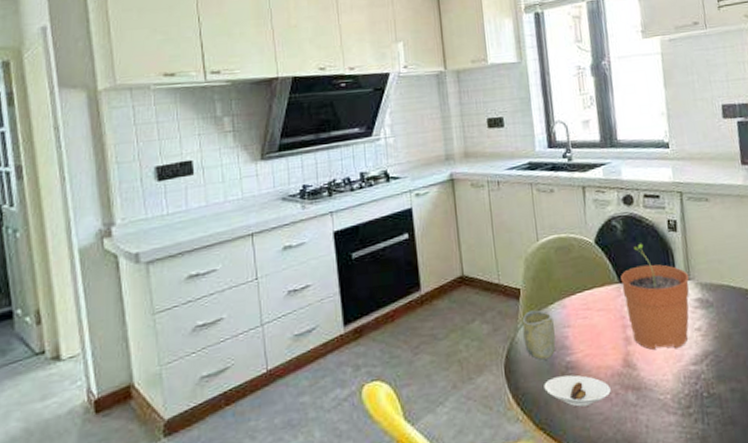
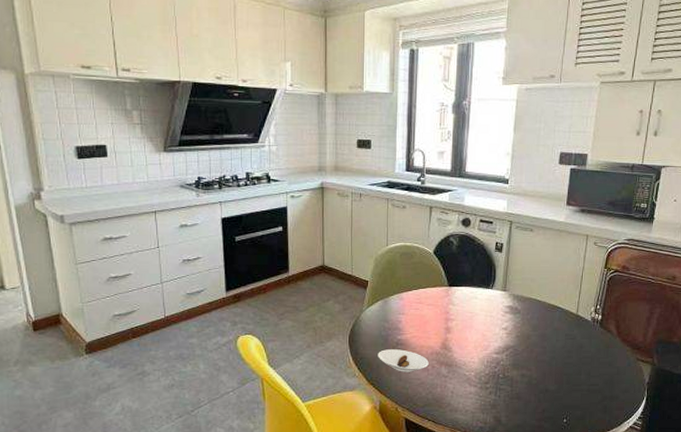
cup: present [522,310,556,360] -> none [366,298,391,335]
plant pot: present [621,243,690,351] -> none [450,258,505,341]

